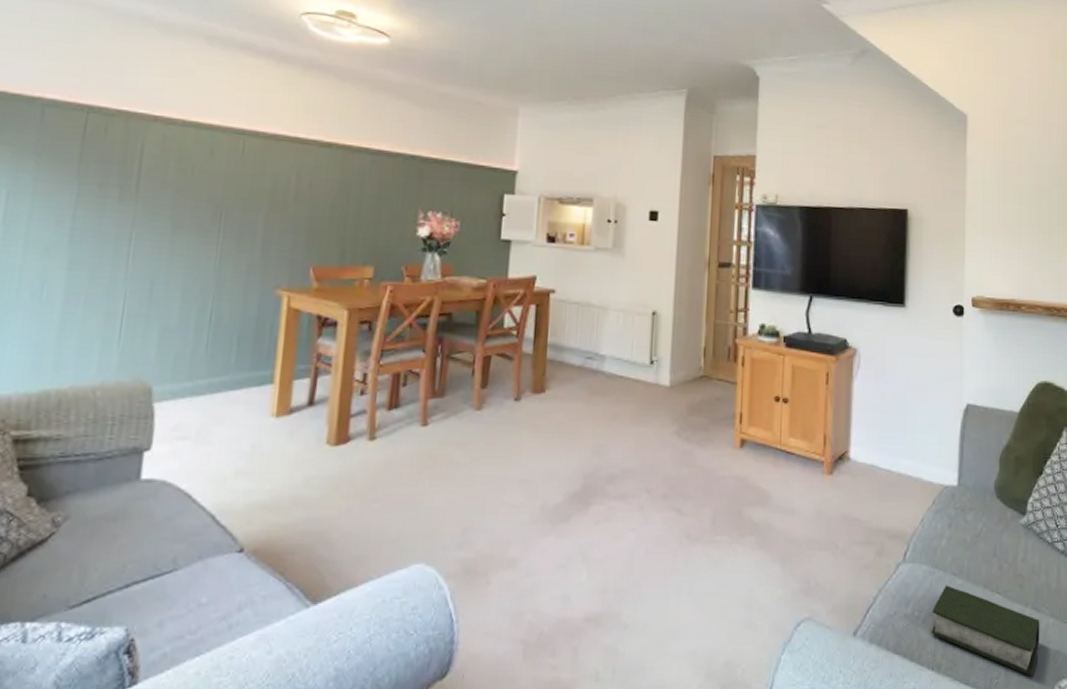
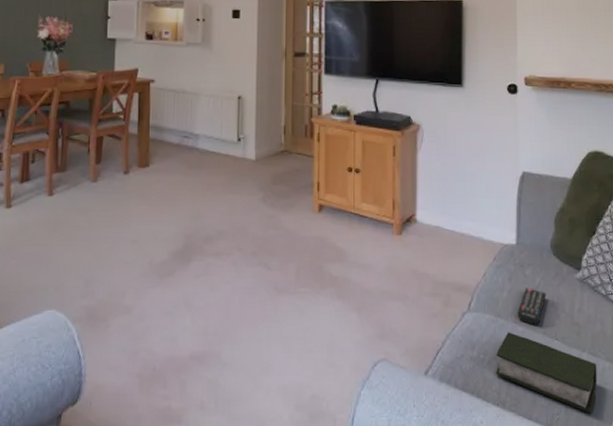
remote control: none [956,535,989,577] -> present [517,288,547,325]

